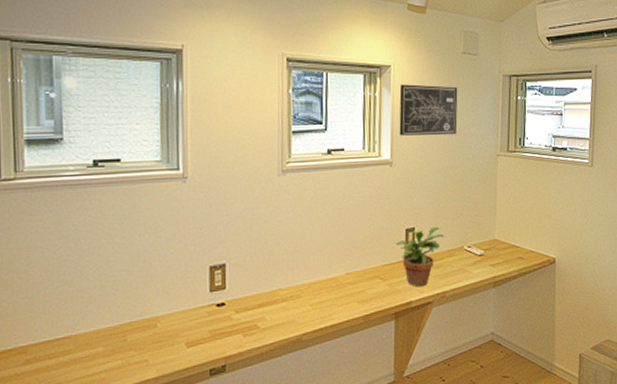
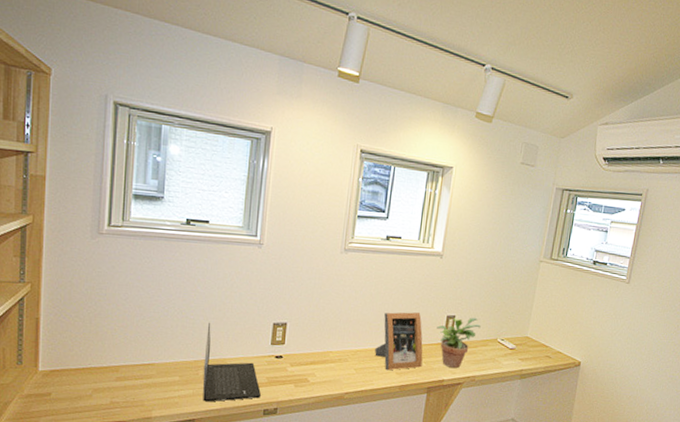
laptop: none [131,276,206,372] -> present [203,322,262,402]
picture frame: none [330,230,385,301] -> present [375,312,423,371]
wall art: present [399,84,458,136] -> none [453,185,512,238]

